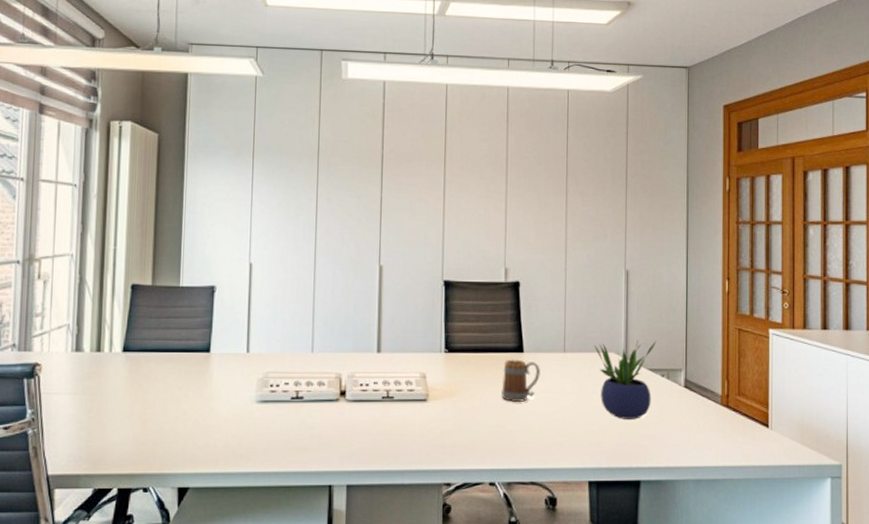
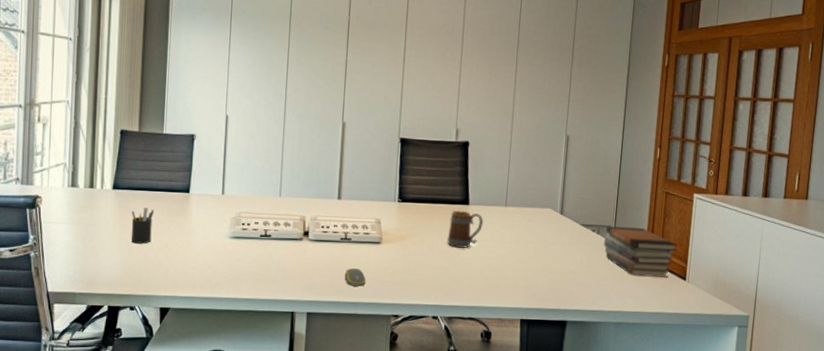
pen holder: none [143,372,170,414] -> present [131,208,154,244]
computer mouse: none [387,431,413,452] -> present [344,268,366,287]
potted plant: present [594,340,657,419] -> none [533,198,590,268]
book stack: none [675,370,756,426] -> present [604,226,677,278]

